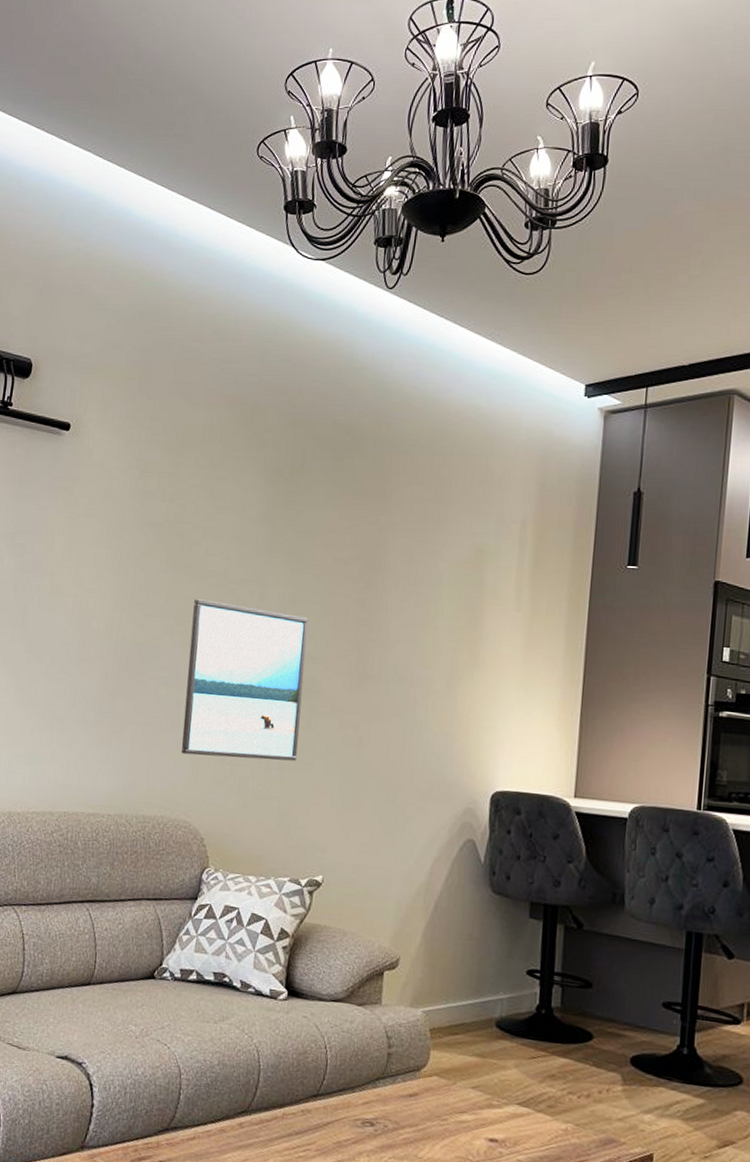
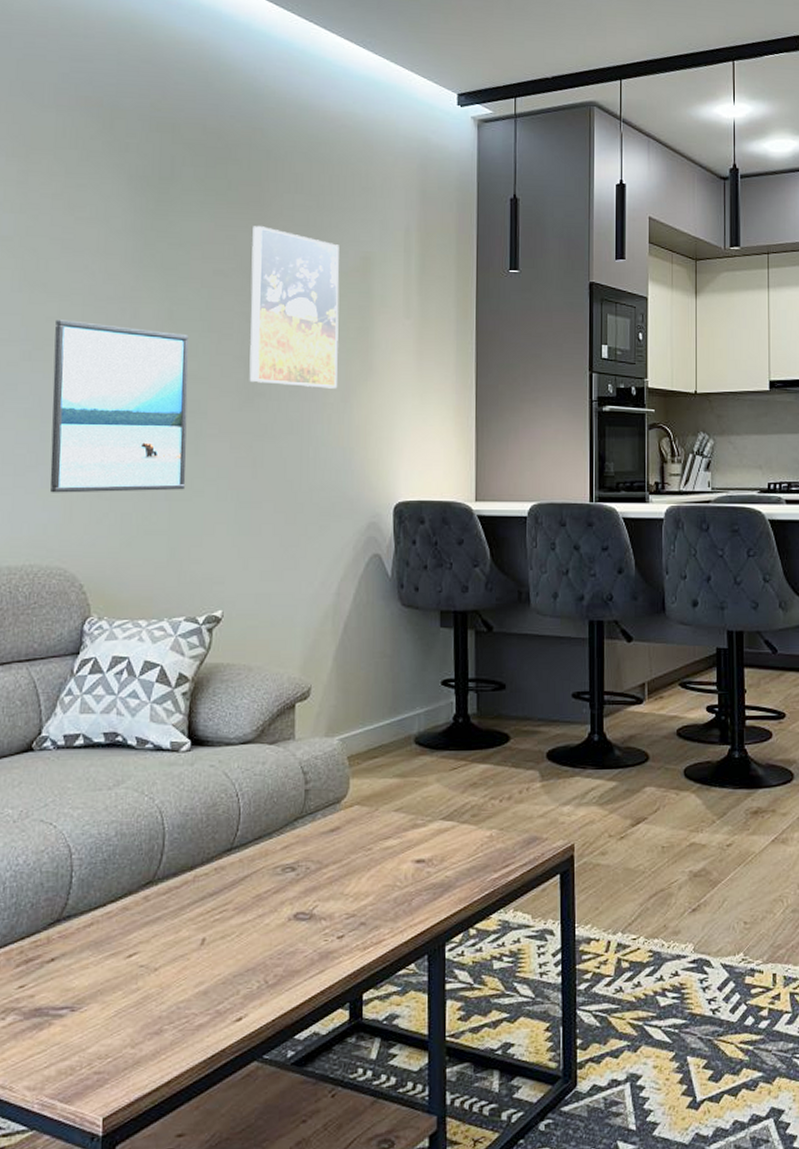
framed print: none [361,516,455,676] -> present [249,226,340,389]

